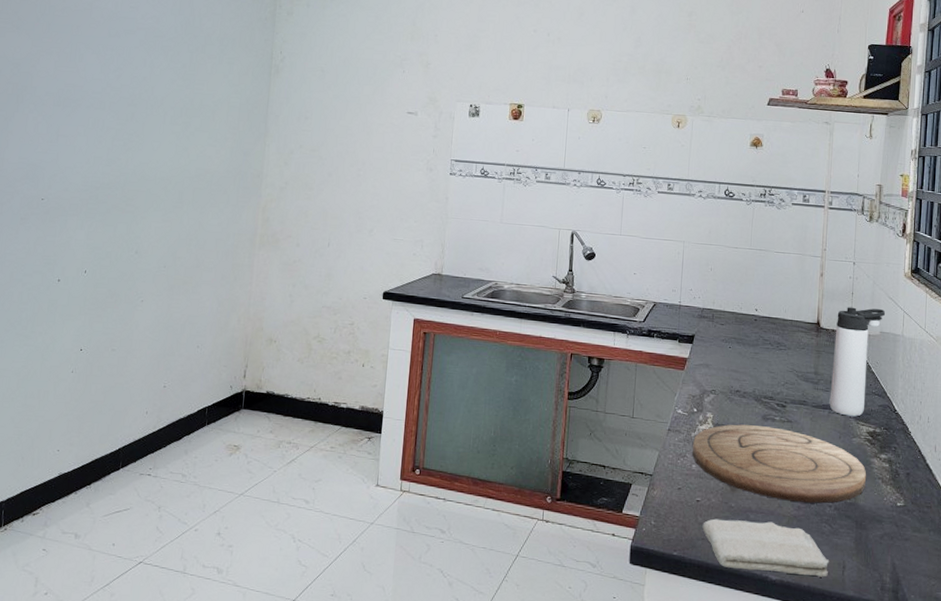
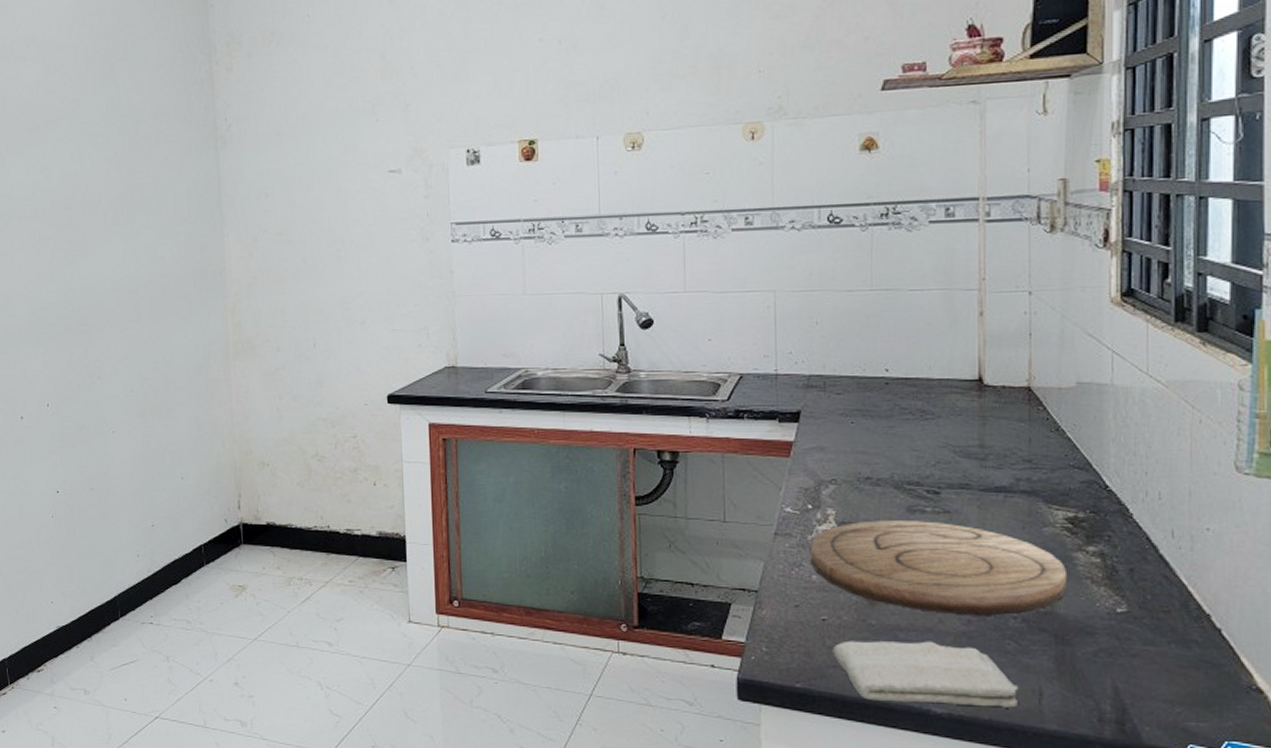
thermos bottle: present [829,307,886,417] -> none [1004,352,1084,499]

